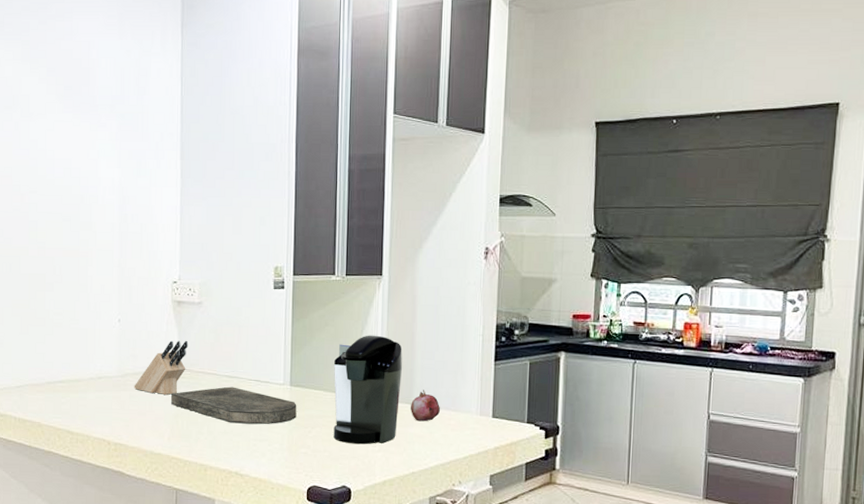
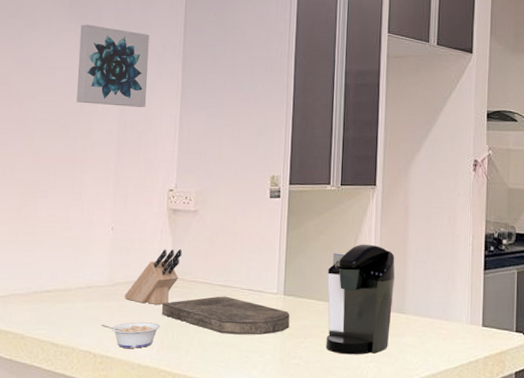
wall art: none [76,113,146,198] -> present [76,24,150,107]
legume: none [113,411,170,437] -> present [101,322,160,348]
fruit: present [411,390,440,422] -> none [403,299,431,331]

